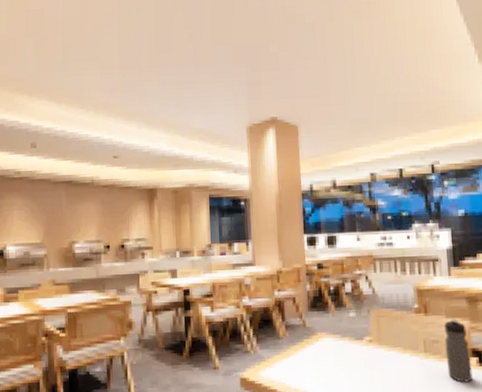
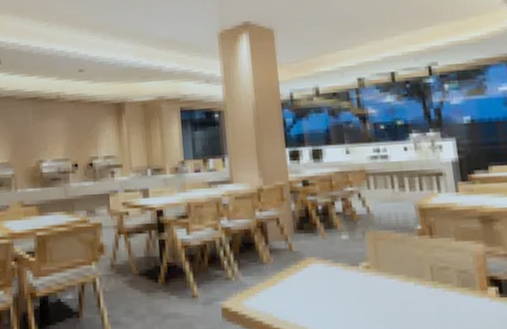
water bottle: present [444,319,473,382] -> none [454,242,492,316]

